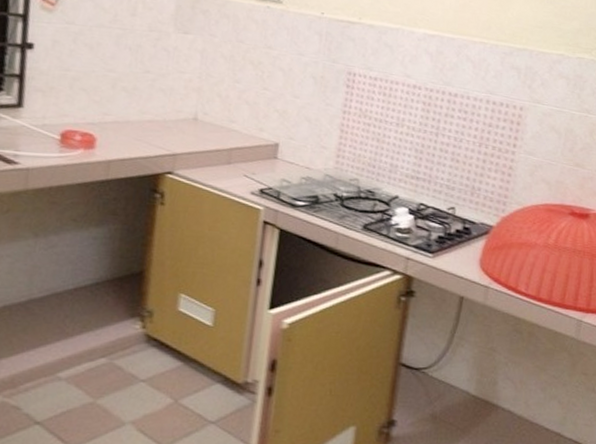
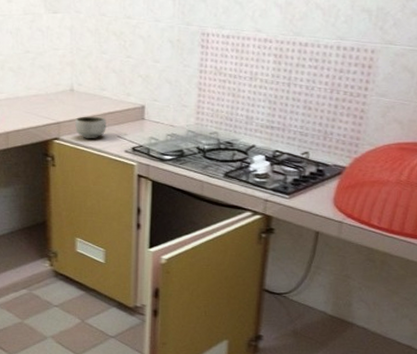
bowl: none [194,149,233,176] -> present [75,116,106,138]

